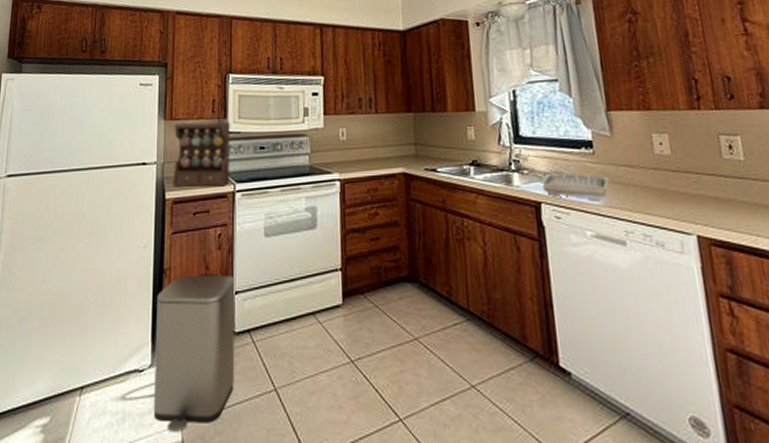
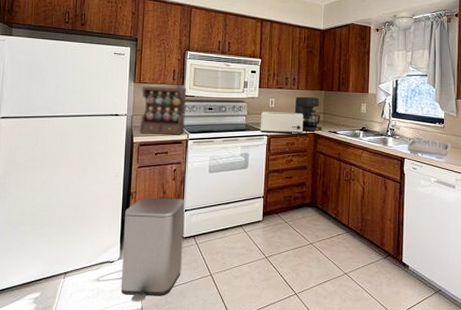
toaster: none [328,145,390,177] -> present [260,112,305,134]
coffee maker: none [374,122,415,173] -> present [294,96,322,133]

